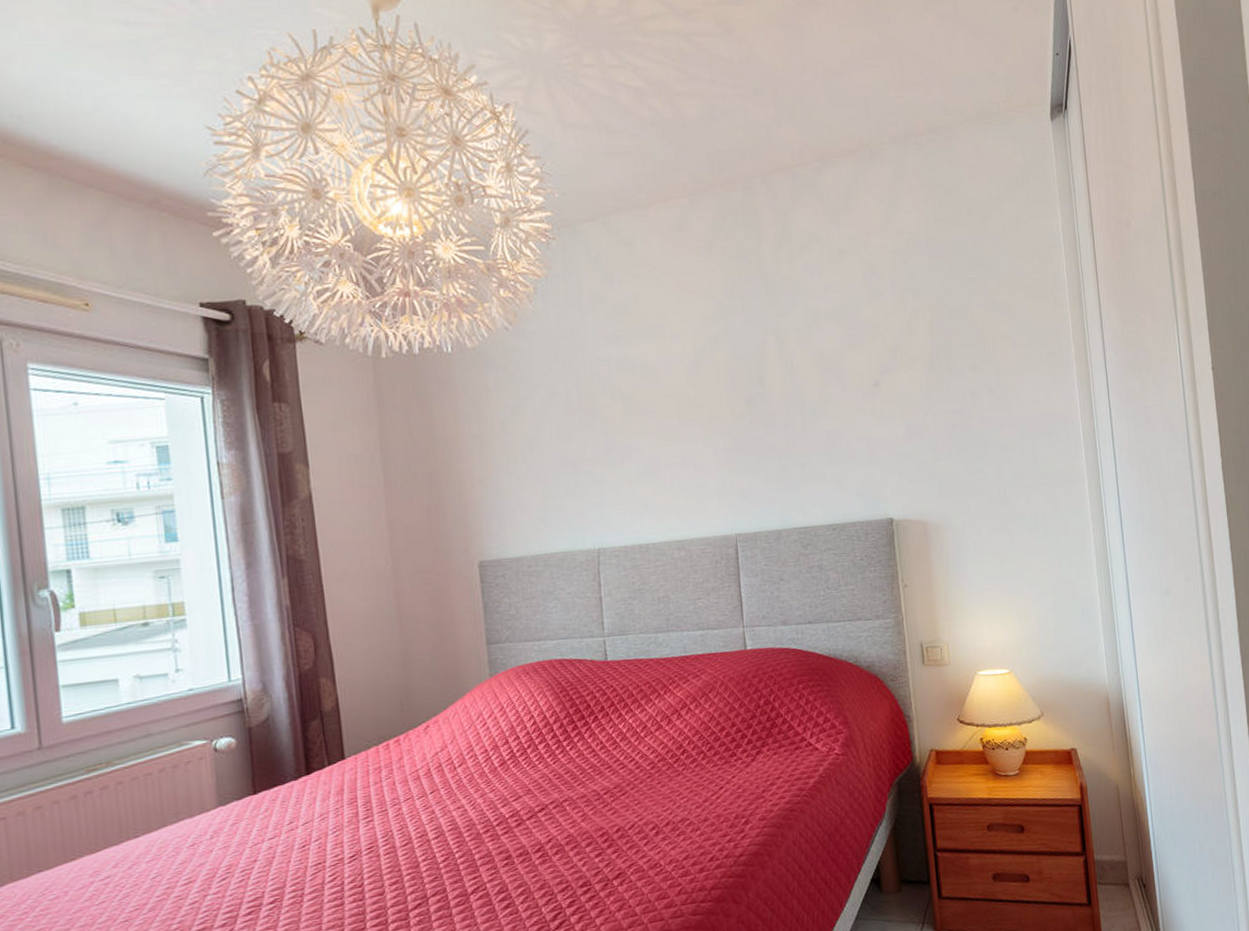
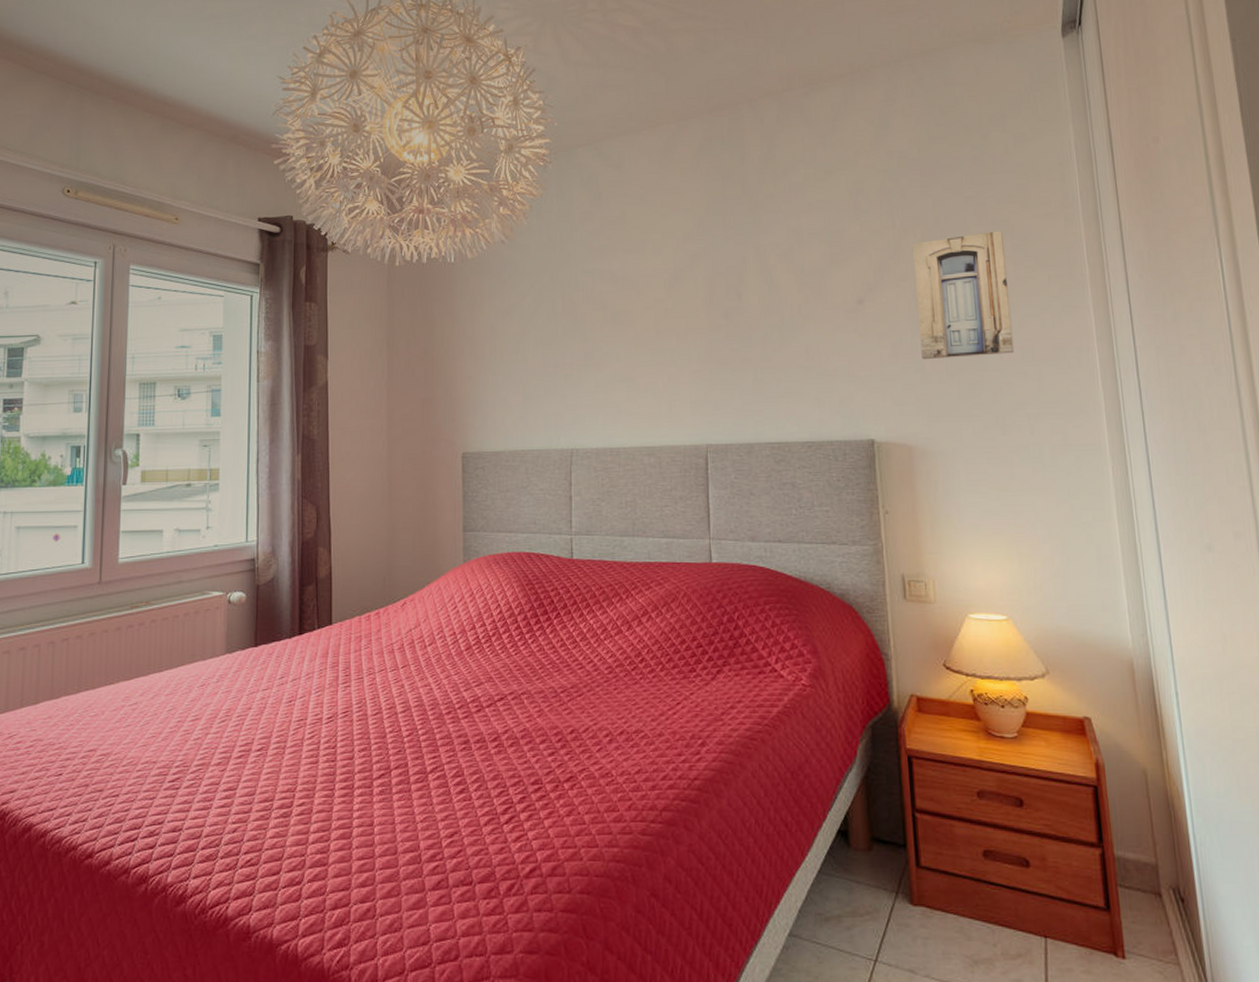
wall art: none [922,311,1013,438] -> present [912,230,1014,359]

